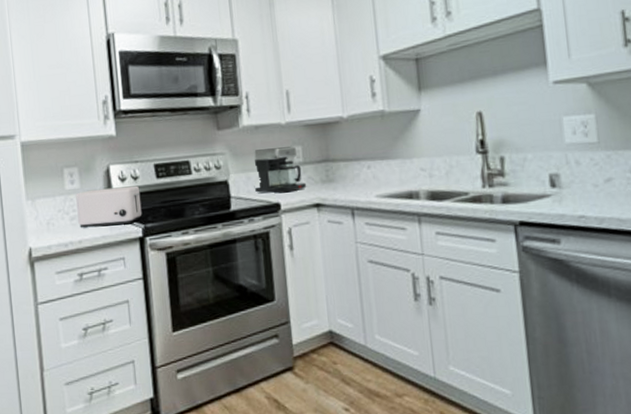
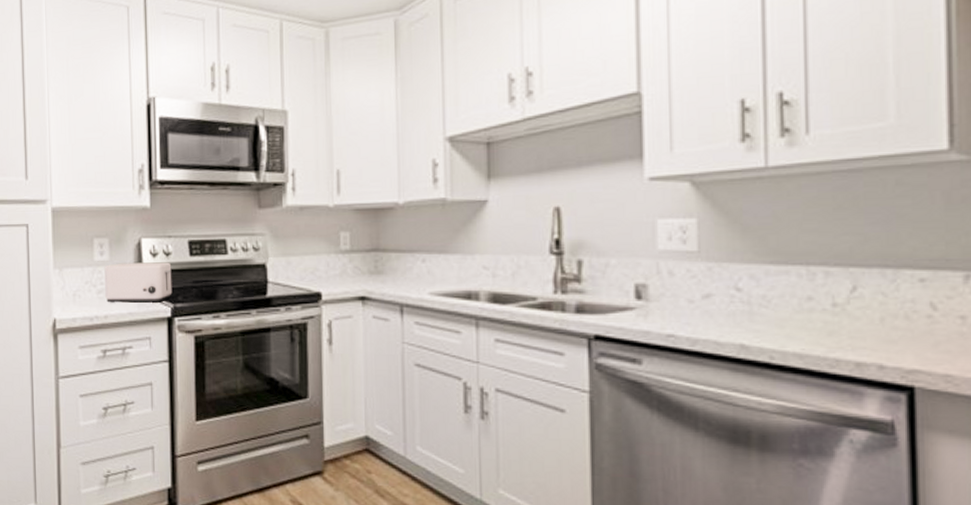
coffee maker: present [251,146,307,193] -> none [294,232,352,282]

